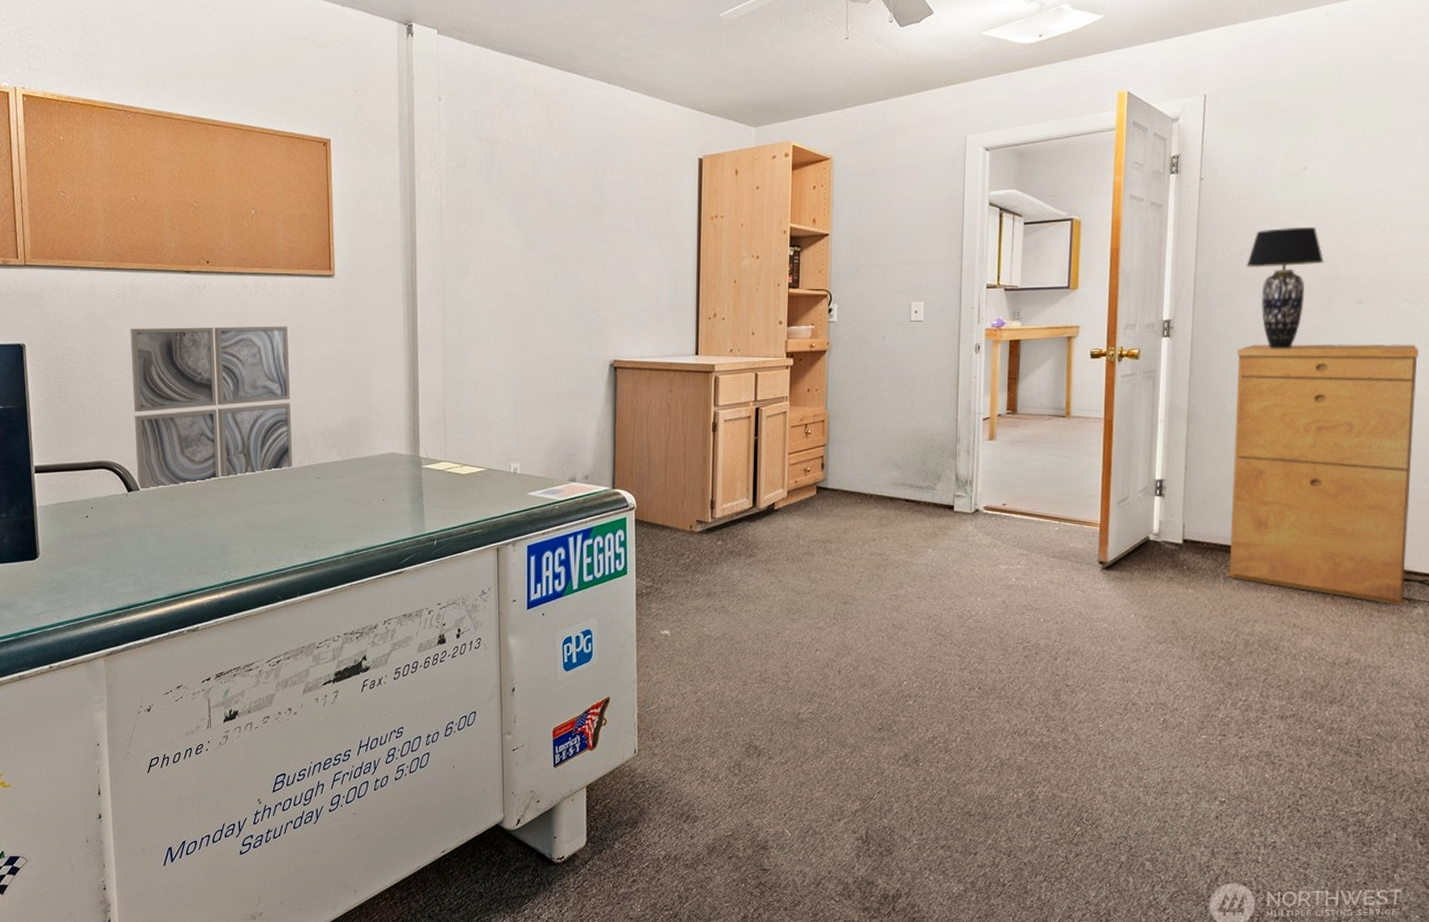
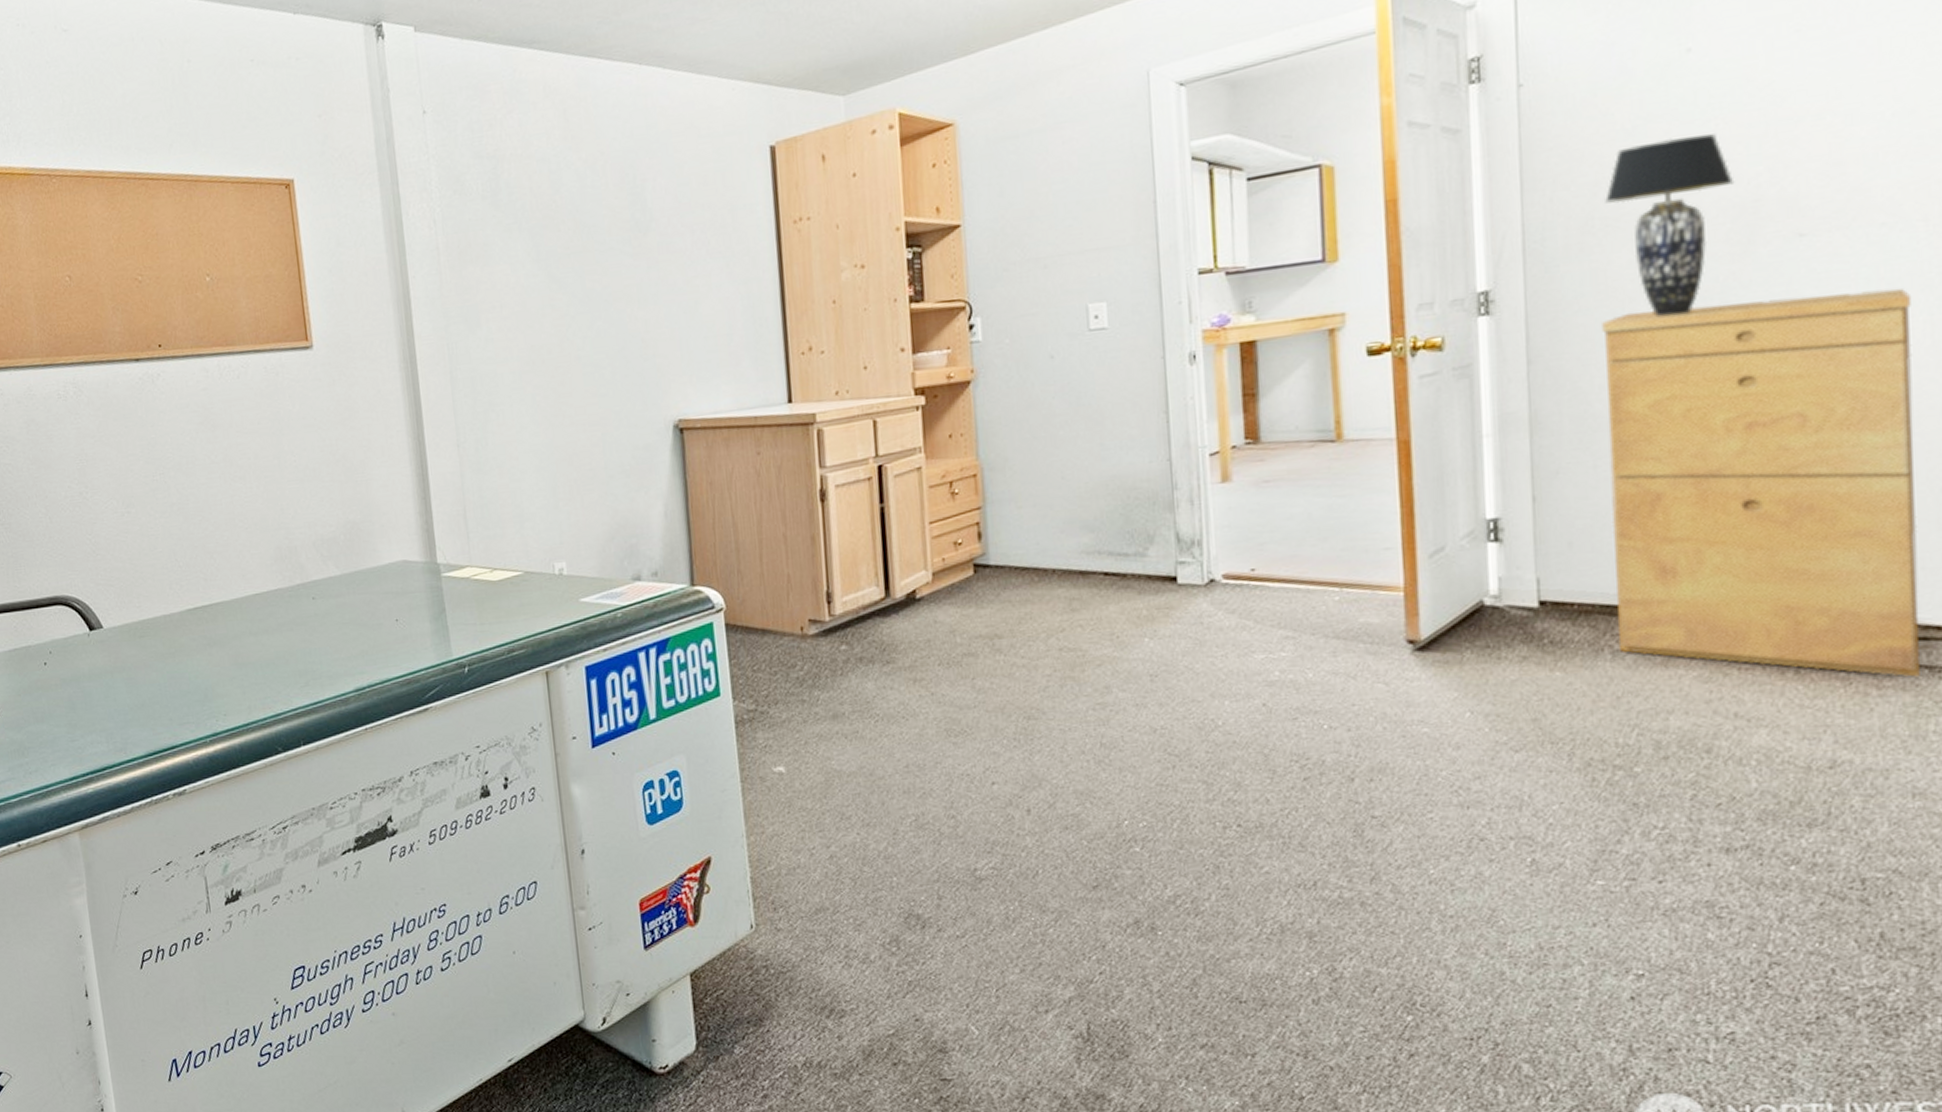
wall art: present [130,326,294,488] -> none [76,414,283,626]

